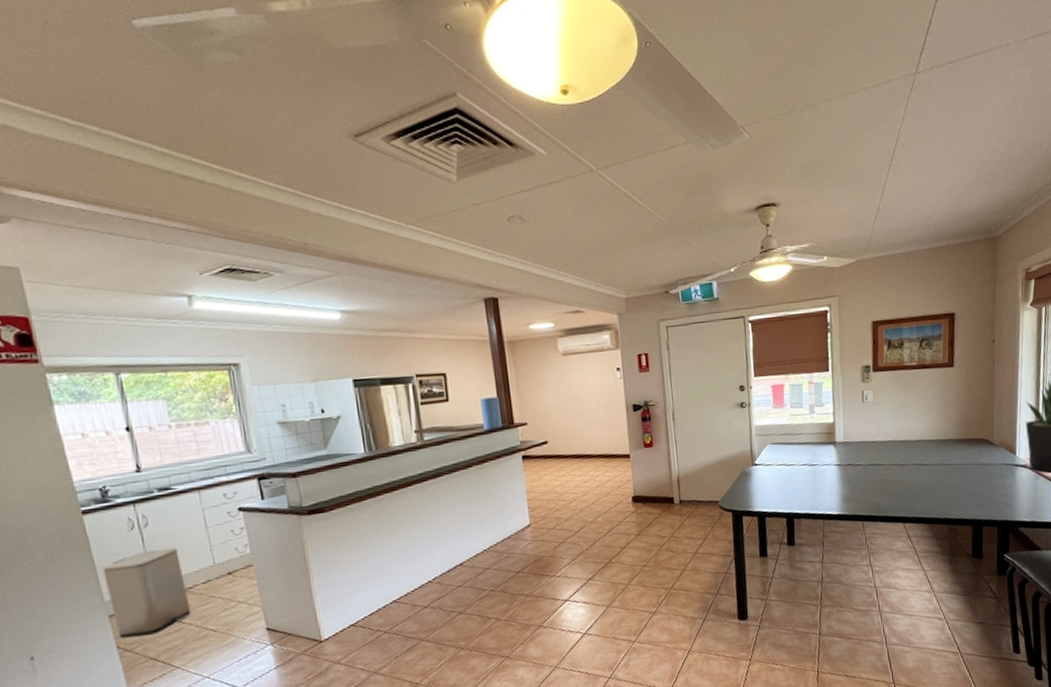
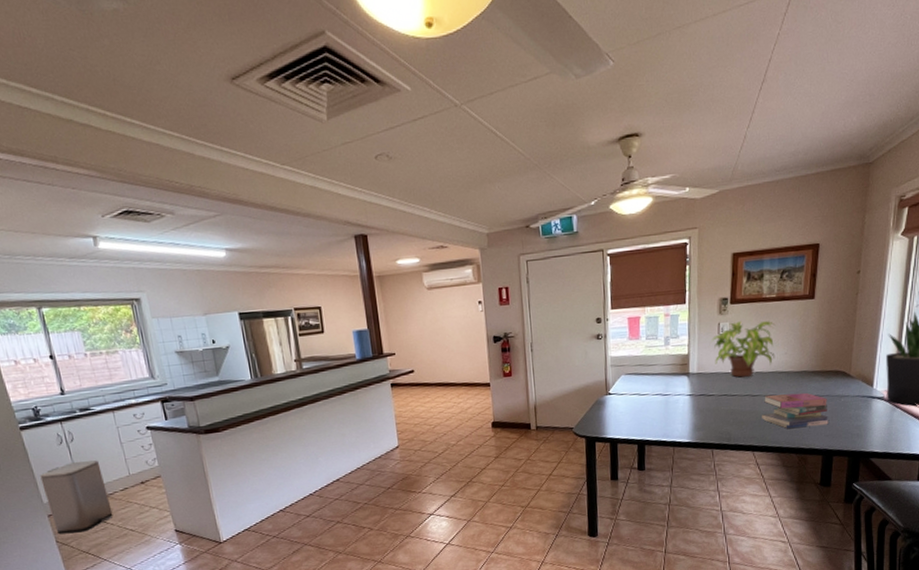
plant: none [856,389,920,447] -> present [711,321,776,378]
books: none [910,461,976,498] -> present [762,392,829,428]

